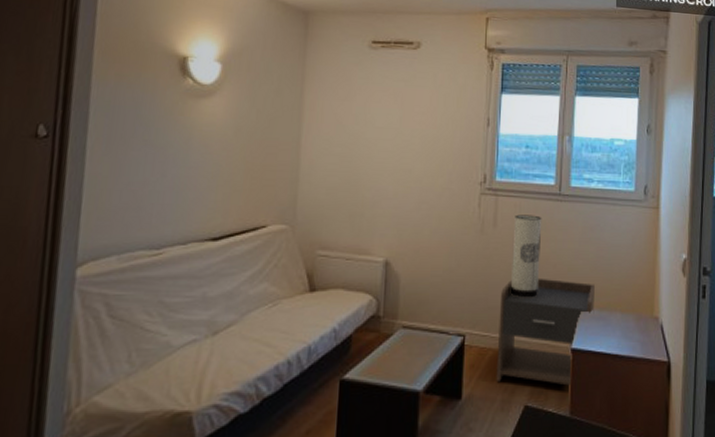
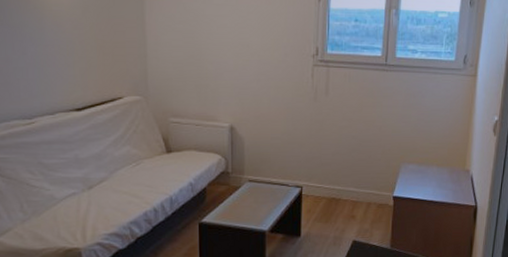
nightstand: present [496,278,595,386] -> none [329,138,415,225]
table lamp: present [510,214,542,298] -> none [341,83,370,156]

